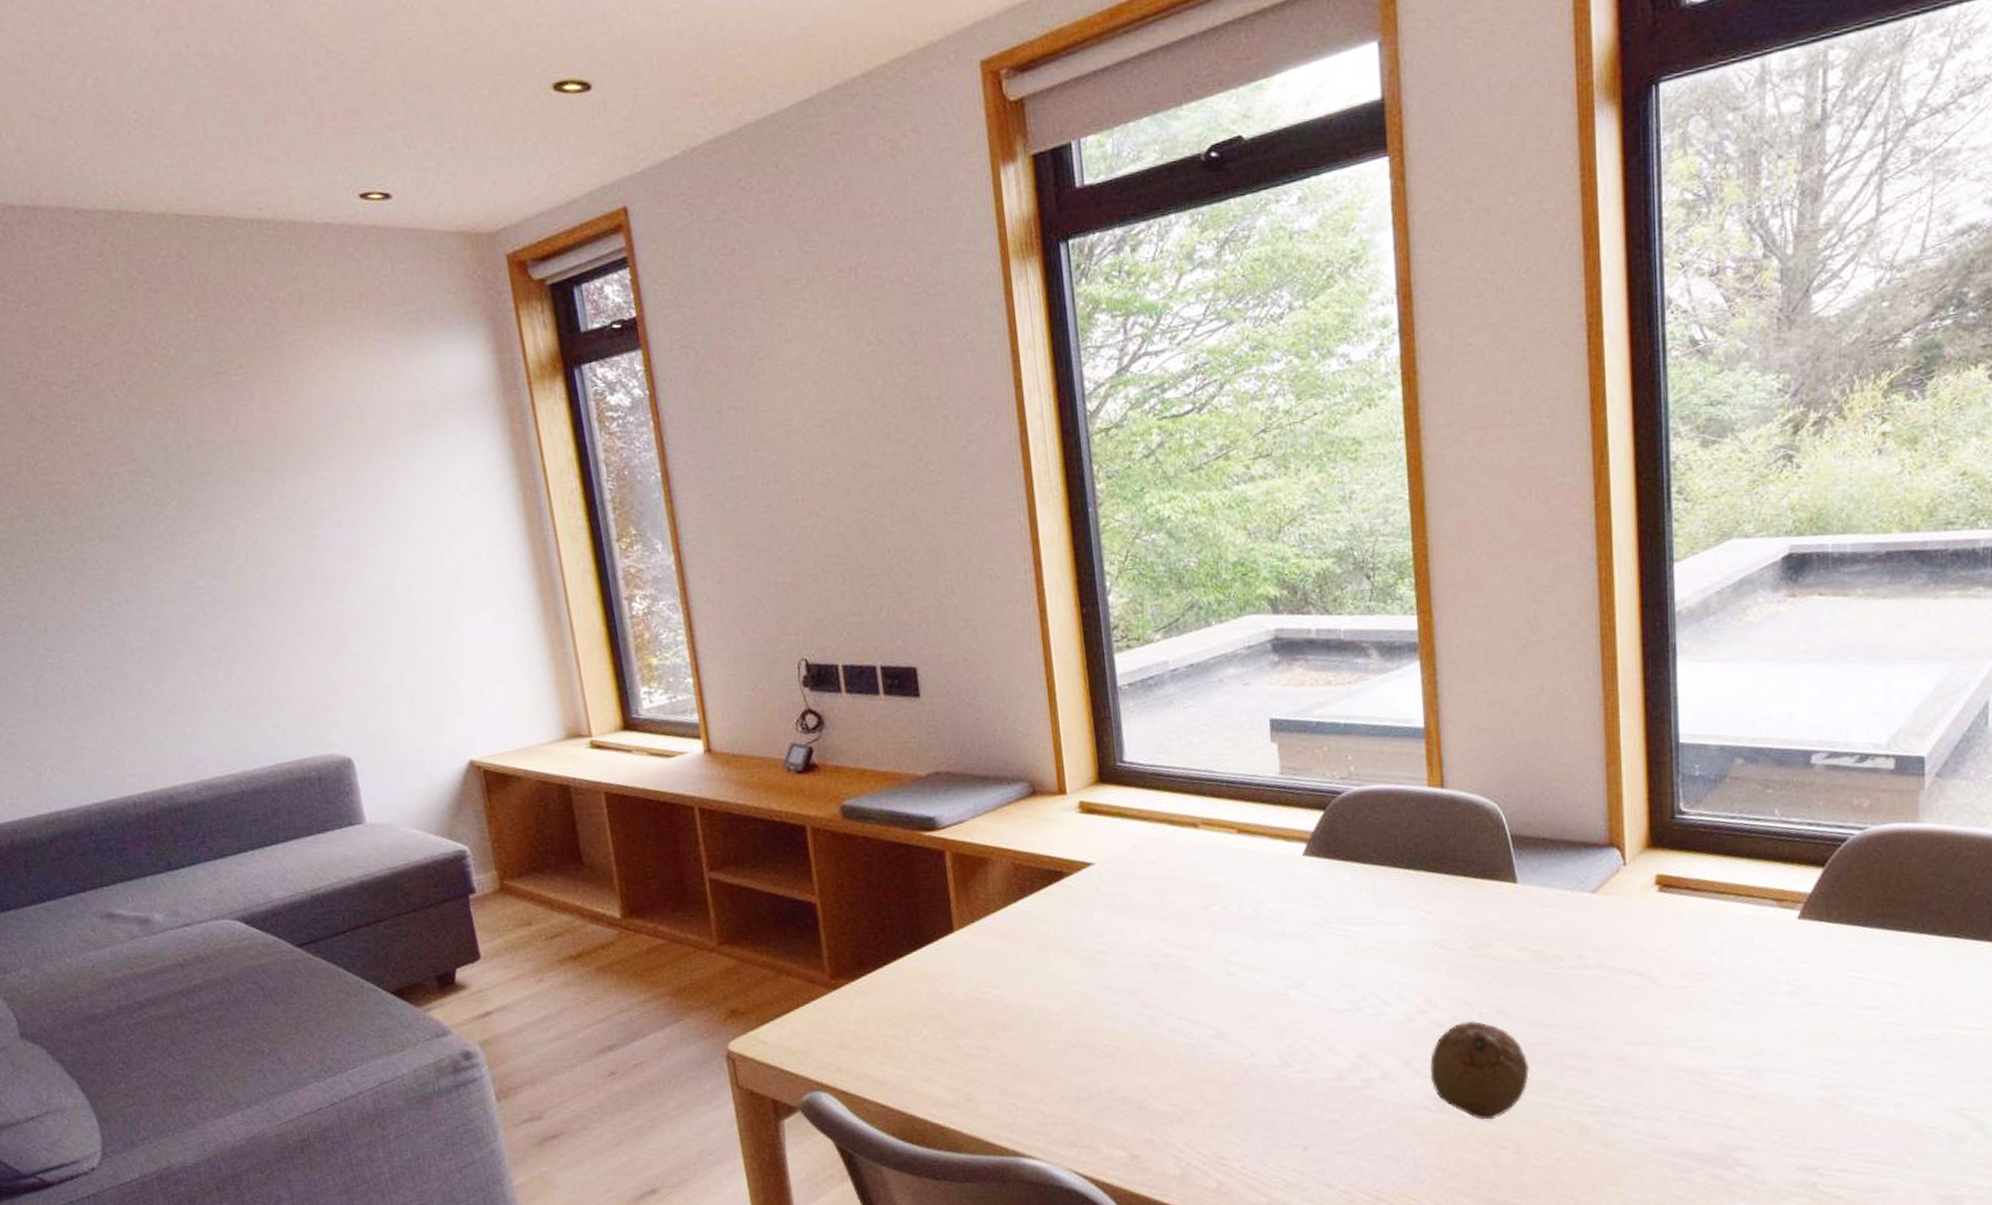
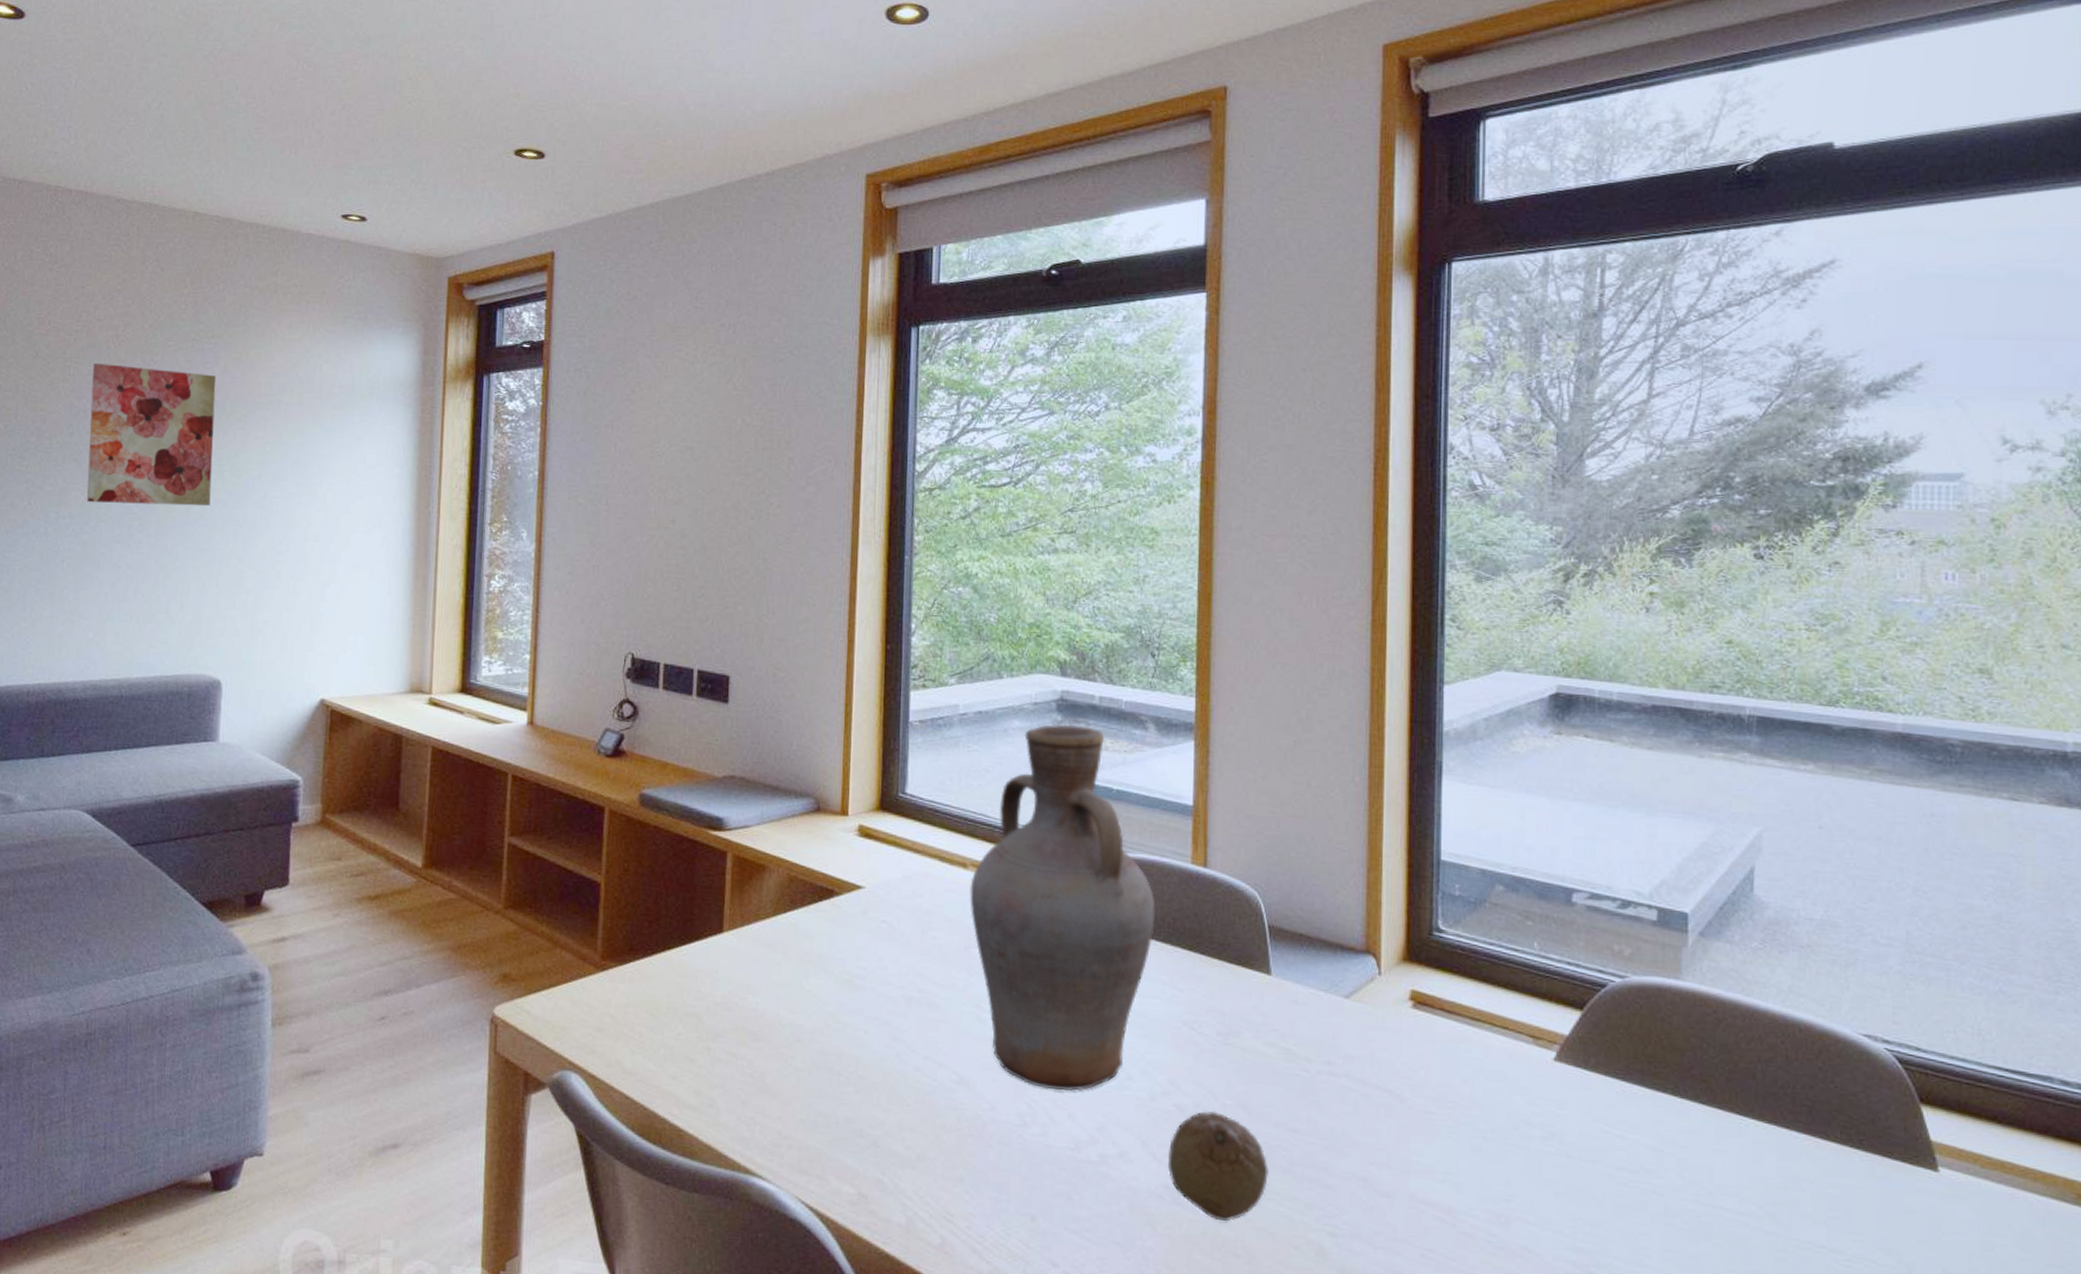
wall art: none [103,412,288,582] -> present [86,362,216,507]
vase: none [1203,662,1397,1028] -> present [970,724,1156,1091]

